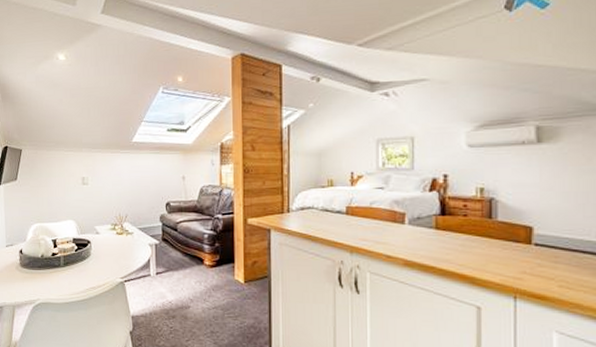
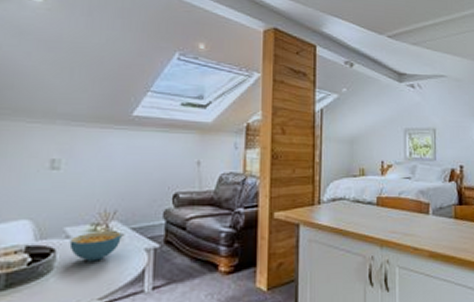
cereal bowl: none [99,230,132,251] -> present [69,231,122,262]

